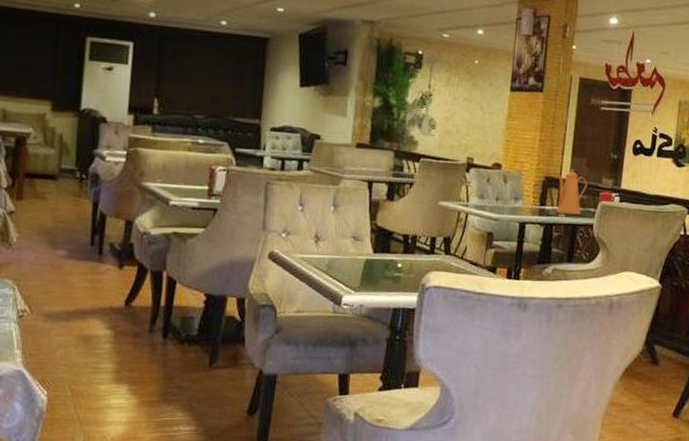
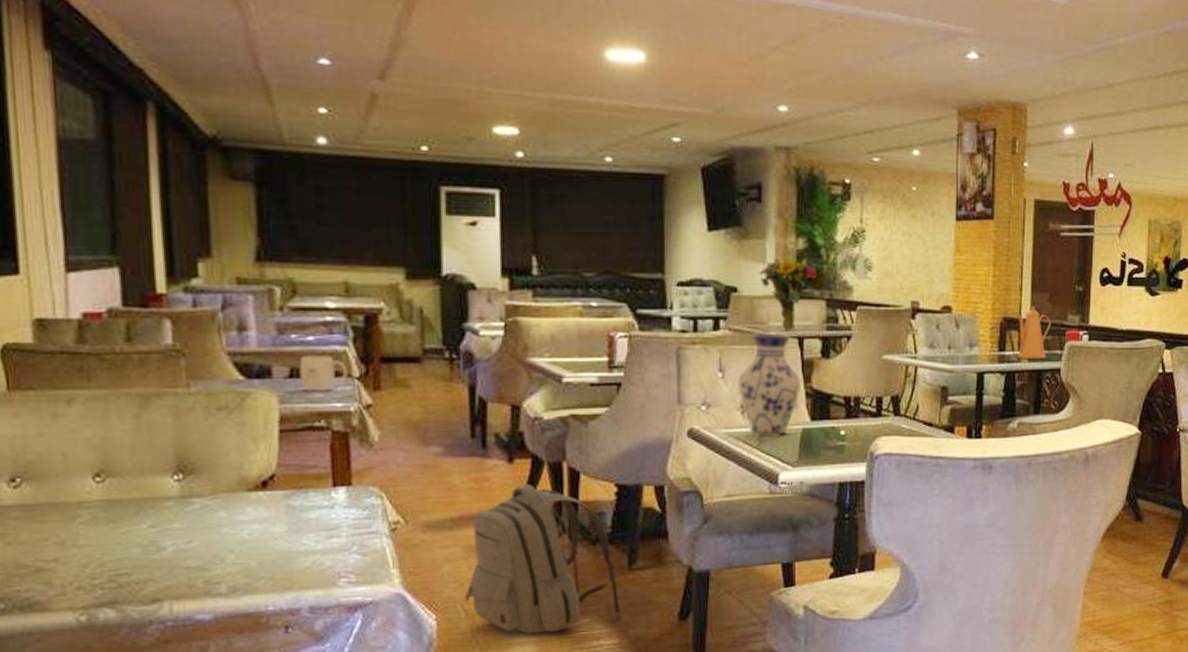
backpack: none [71,287,199,416] -> present [464,484,620,634]
vase: none [314,175,367,264] -> present [738,333,800,436]
bouquet: none [339,114,389,176] -> present [759,258,817,332]

